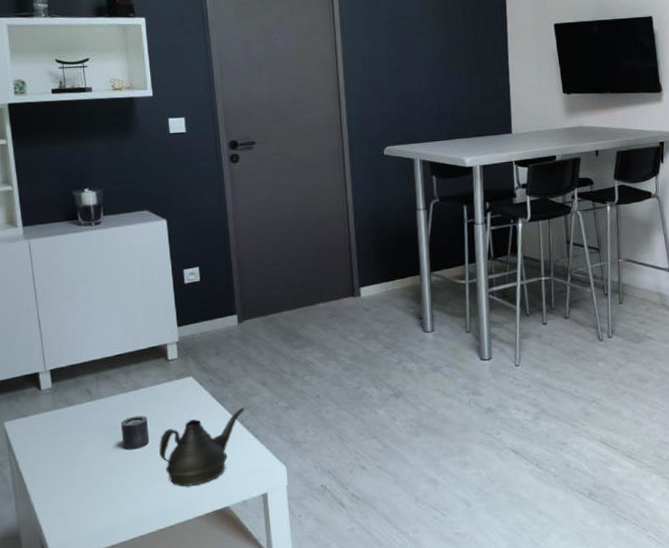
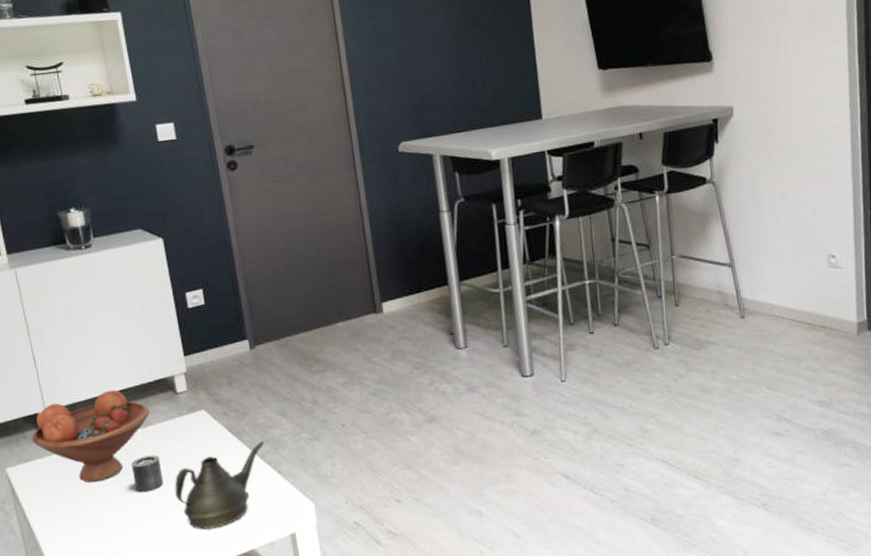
fruit bowl: none [30,354,142,439] -> present [31,389,150,483]

